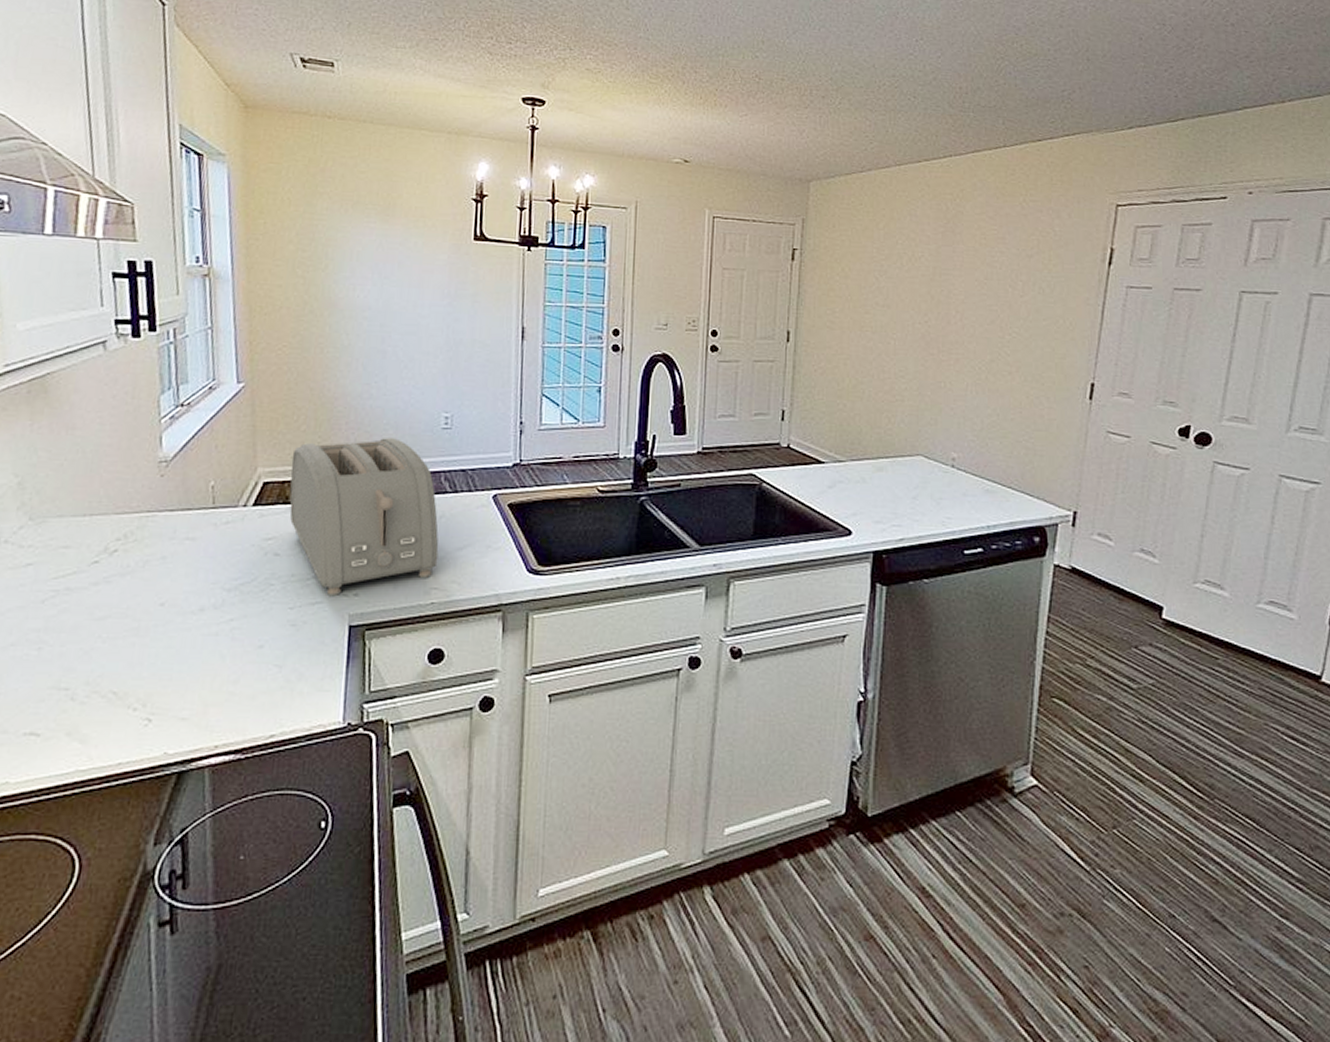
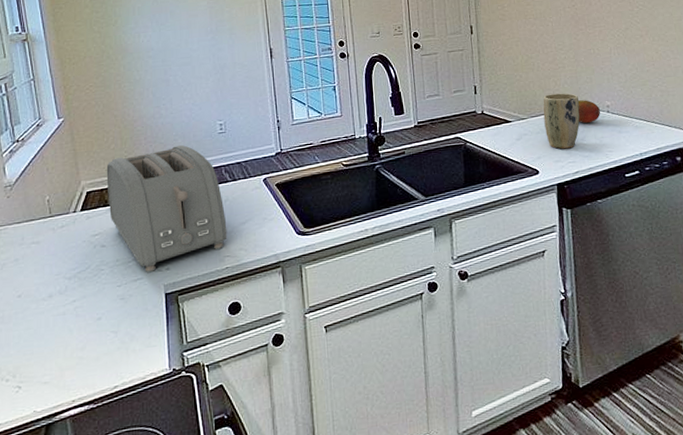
plant pot: none [867,433,917,508] -> present [543,93,580,149]
fruit: none [913,447,944,478] -> present [577,100,601,124]

